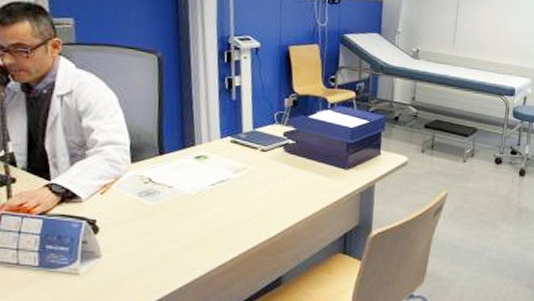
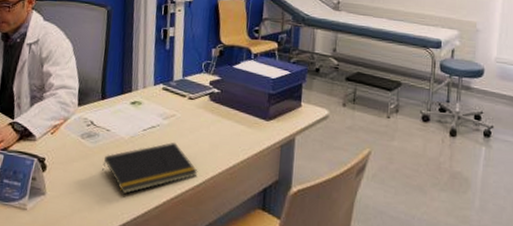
notepad: none [167,196,275,251] -> present [102,142,198,195]

